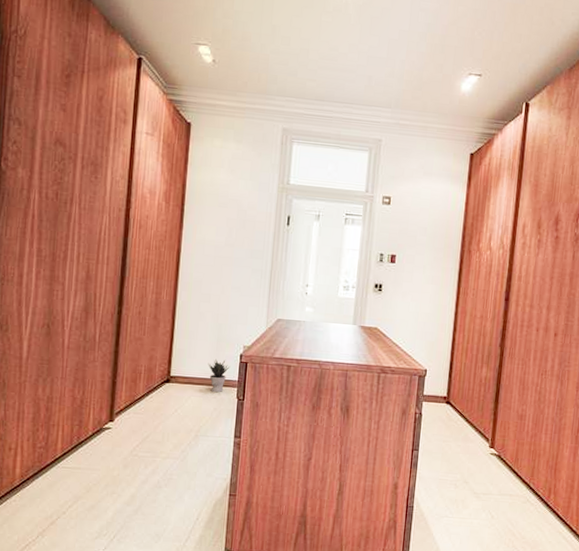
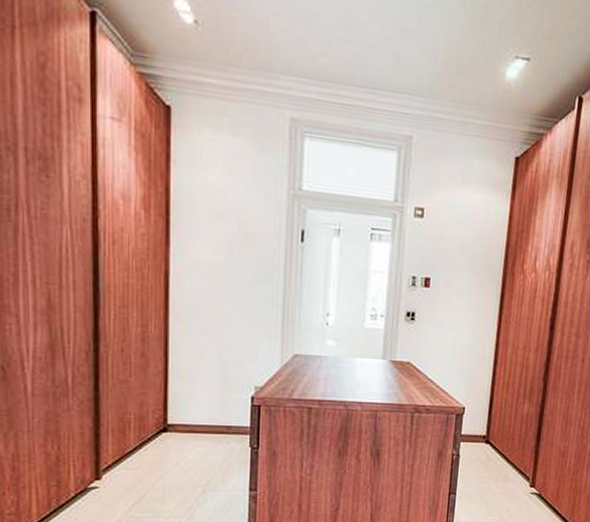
potted plant: present [208,358,230,393] -> none [213,402,240,442]

